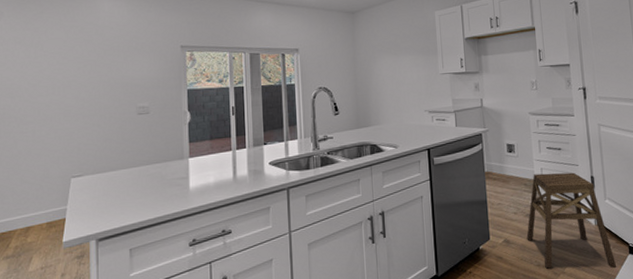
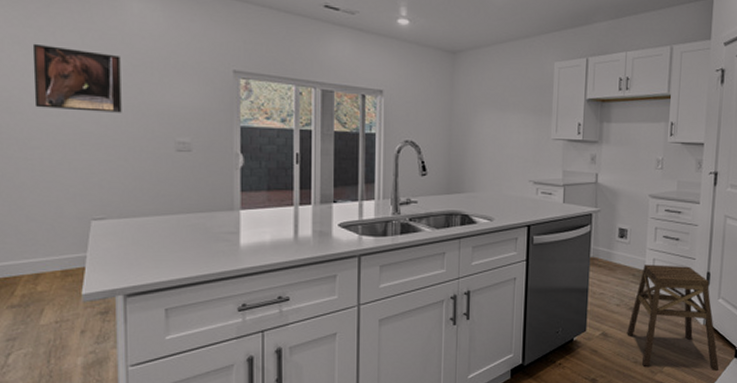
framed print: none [29,41,96,91] -> present [32,43,122,113]

